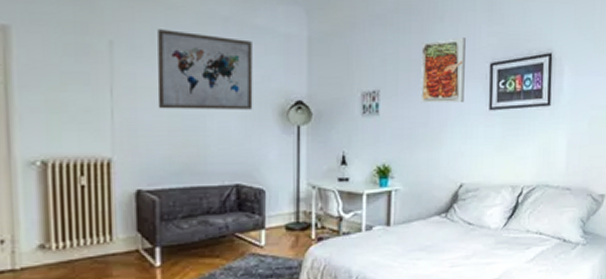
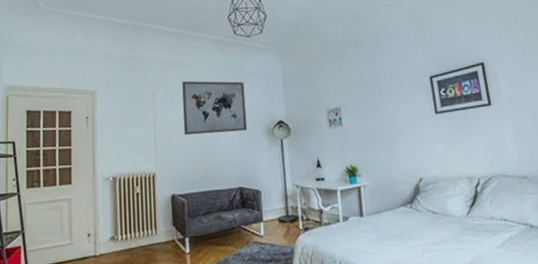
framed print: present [421,37,466,103] -> none [369,60,412,114]

